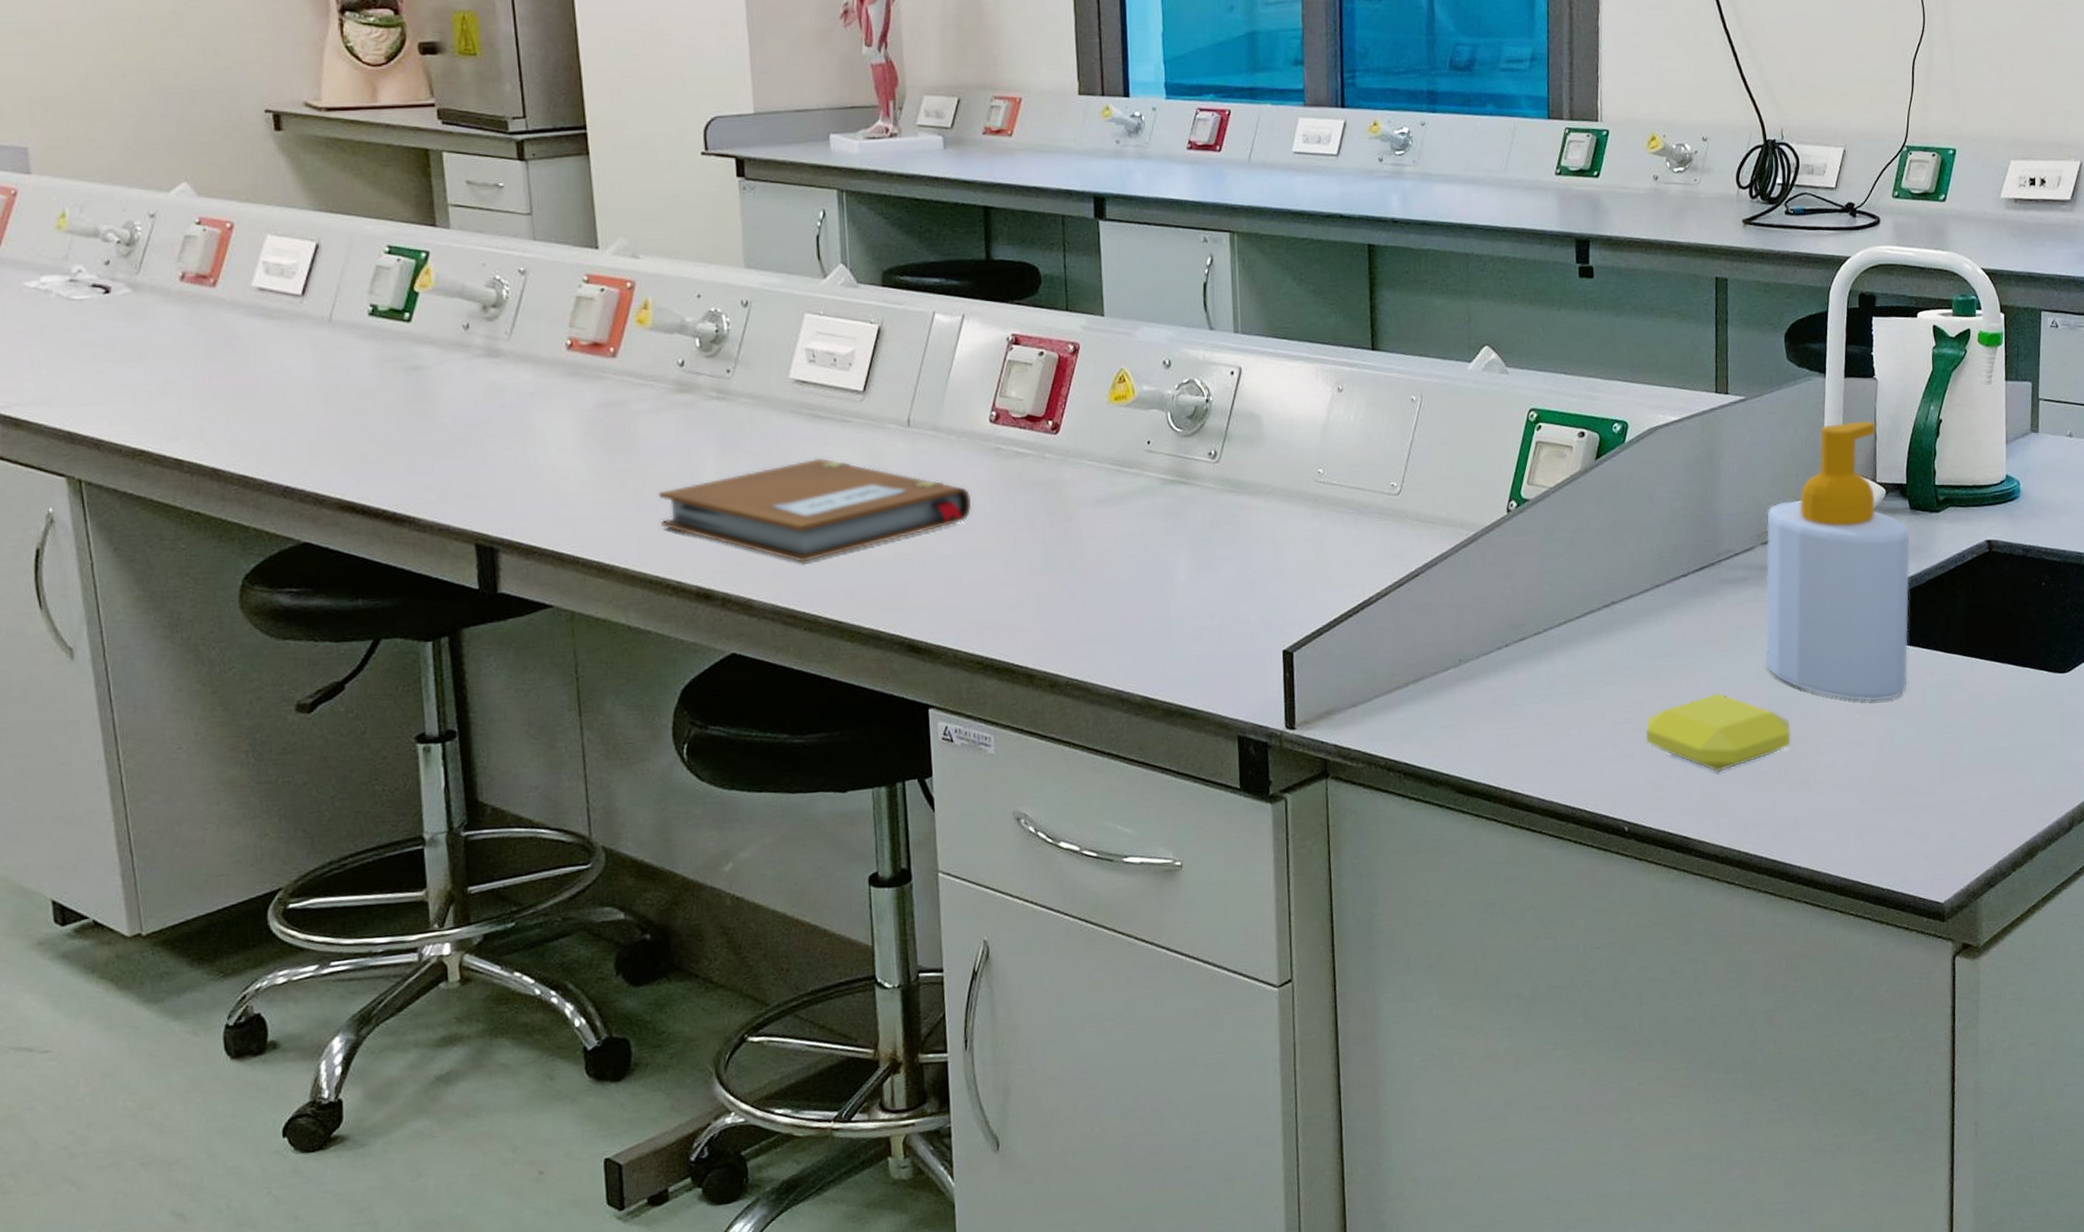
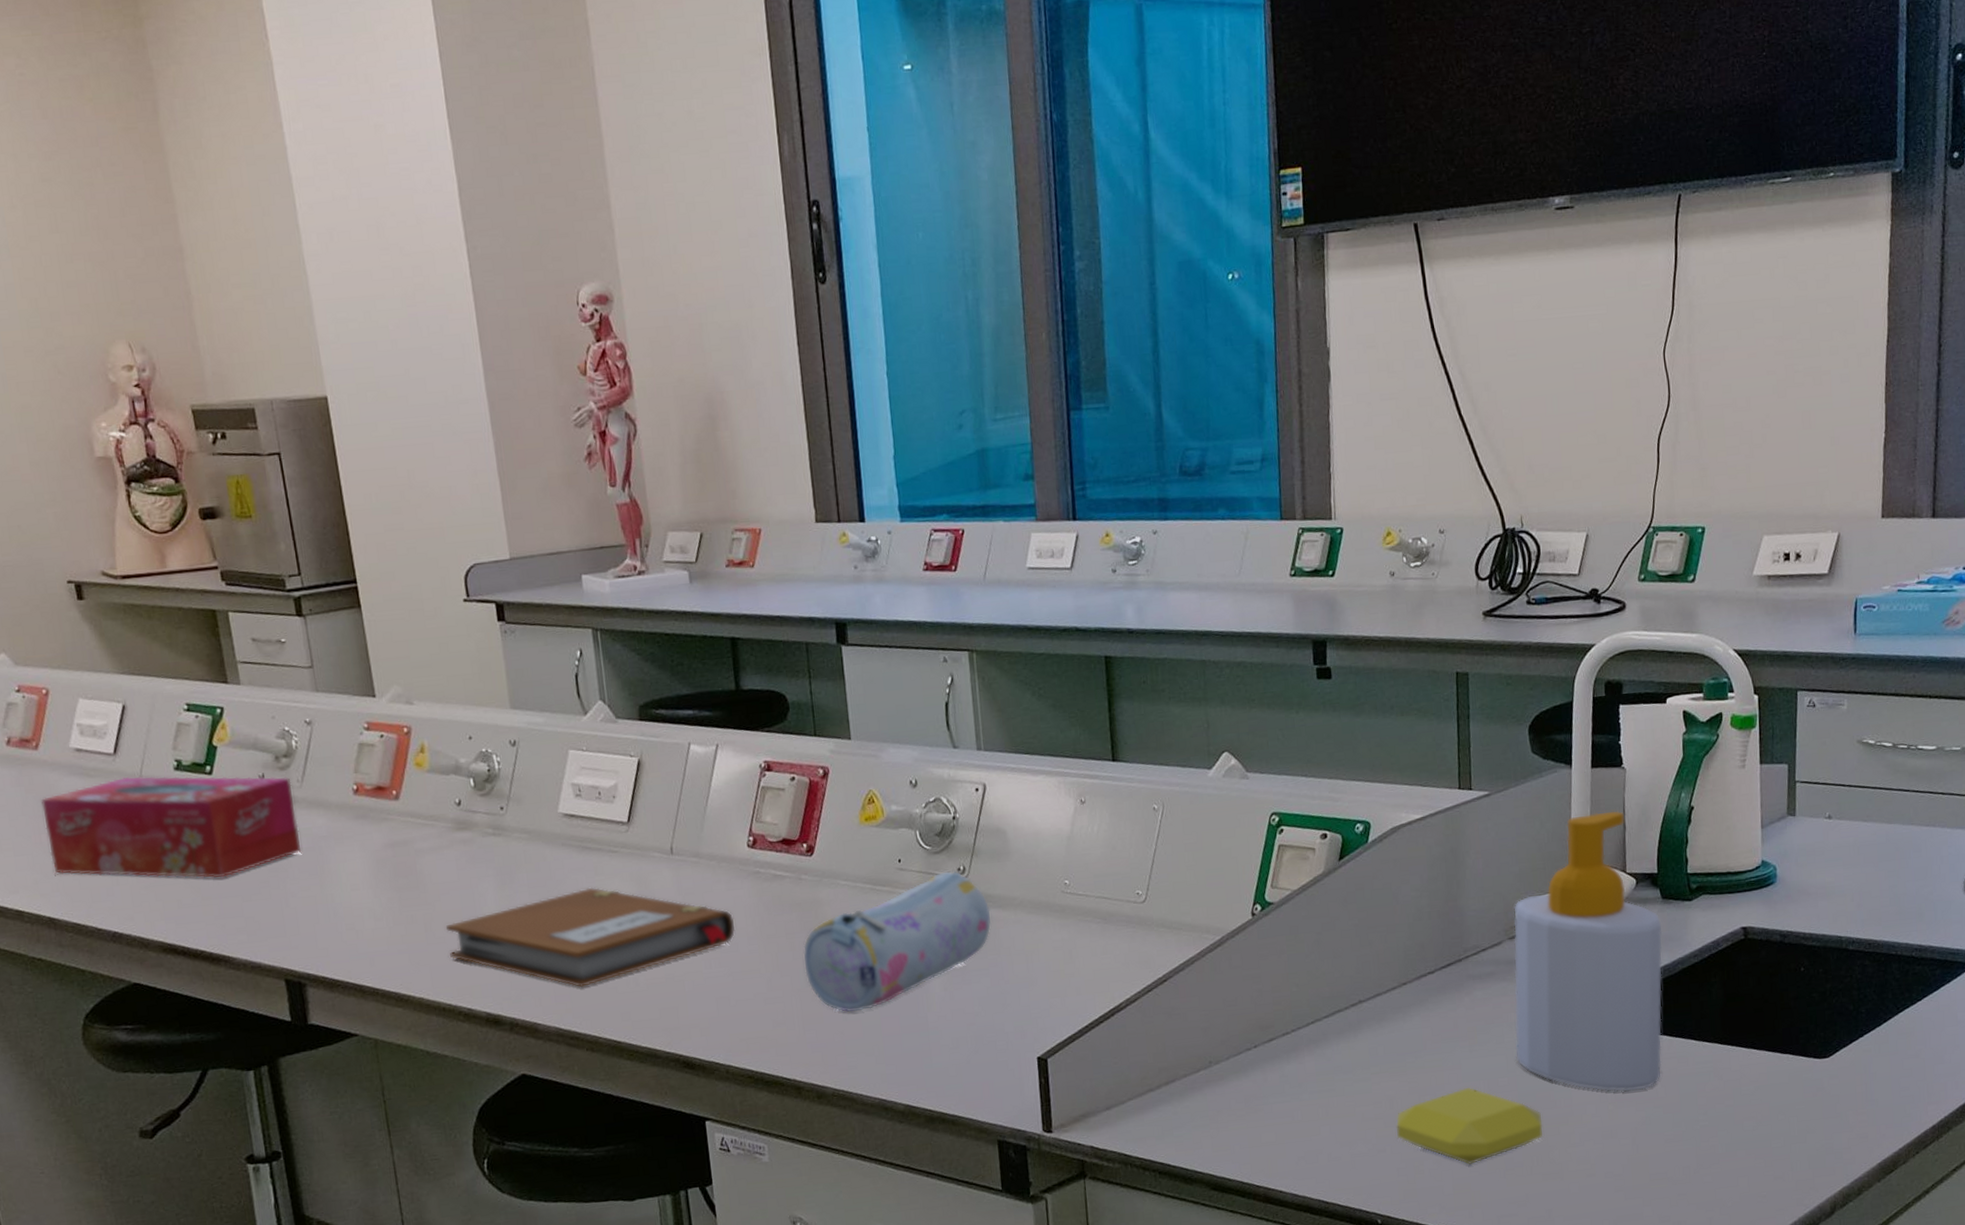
tissue box: none [213,320,505,433] -> present [40,776,302,879]
pencil case: none [1042,455,1241,597] -> present [803,871,991,1012]

